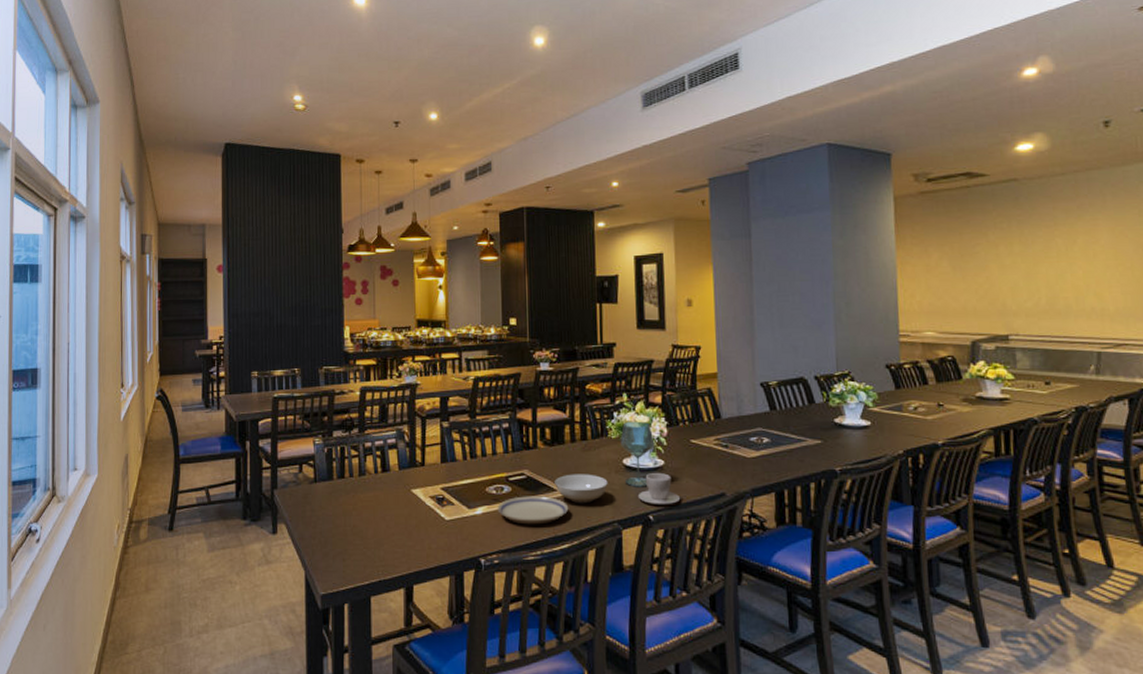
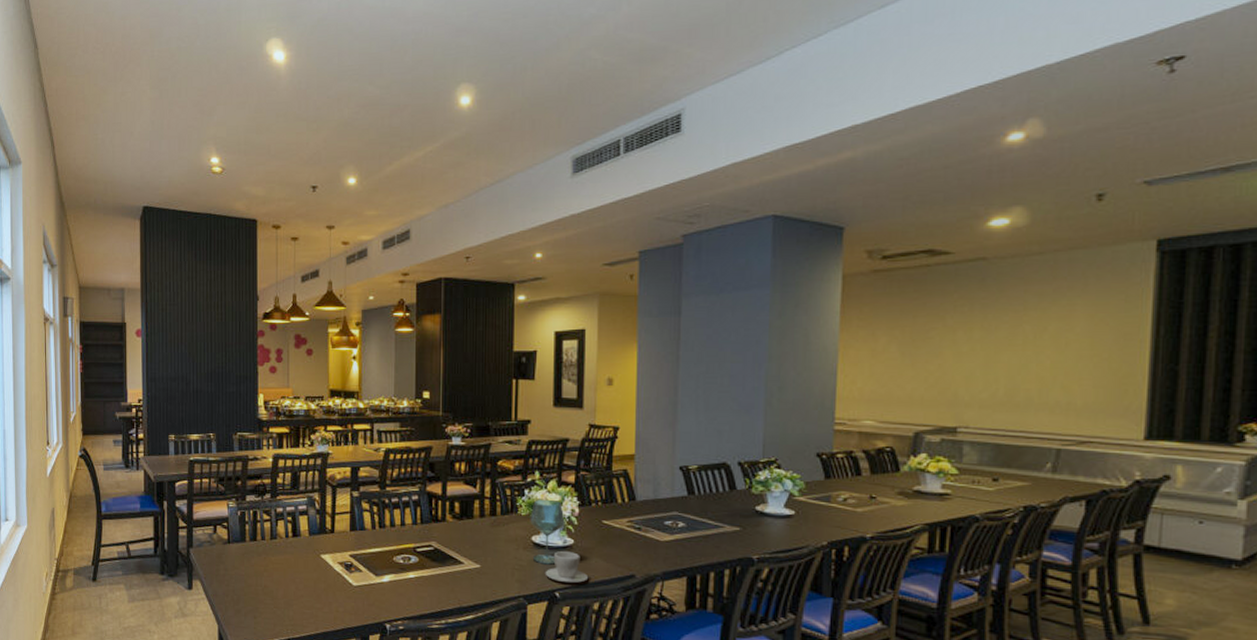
plate: present [497,496,569,525] -> none [404,567,475,595]
bowl: present [555,474,608,504] -> none [462,548,515,578]

